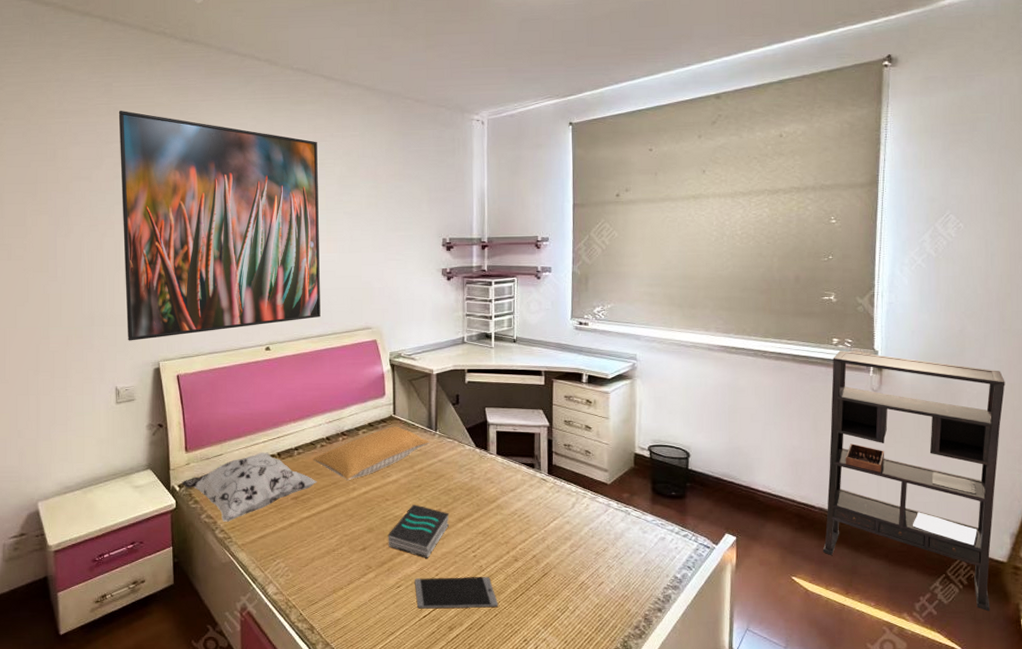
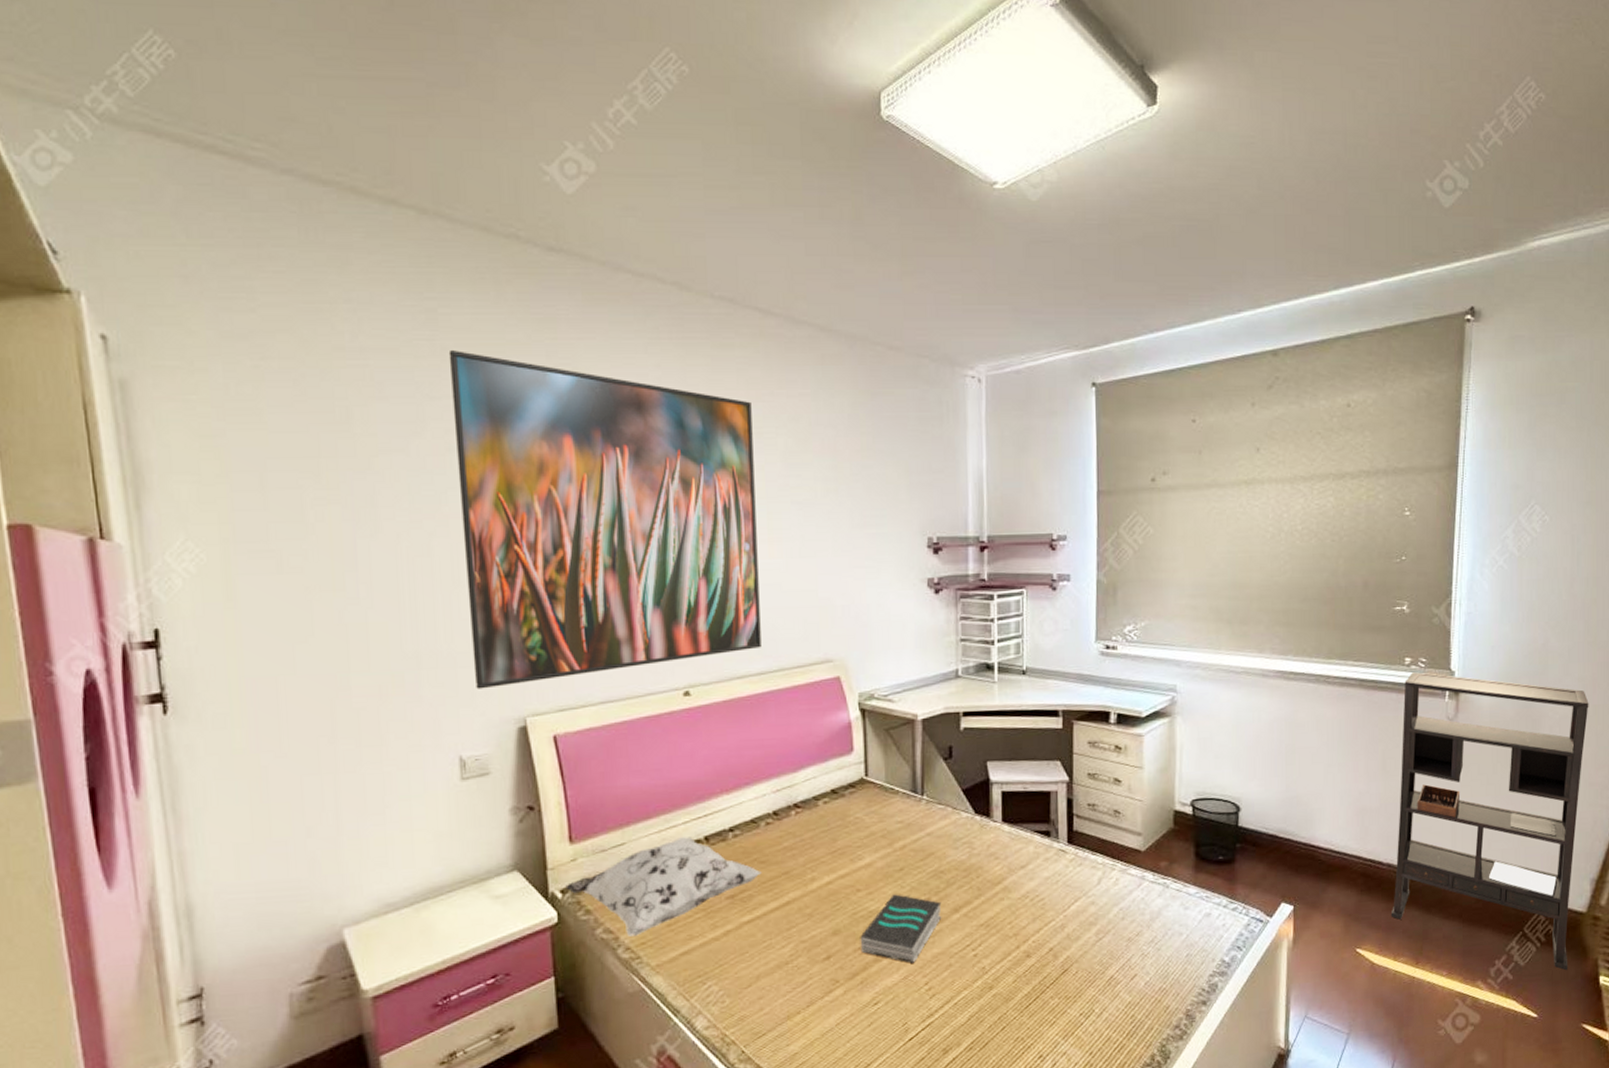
pillow: present [312,426,430,480] -> none [754,791,915,868]
tablet: present [415,577,499,609] -> none [897,980,1007,1030]

